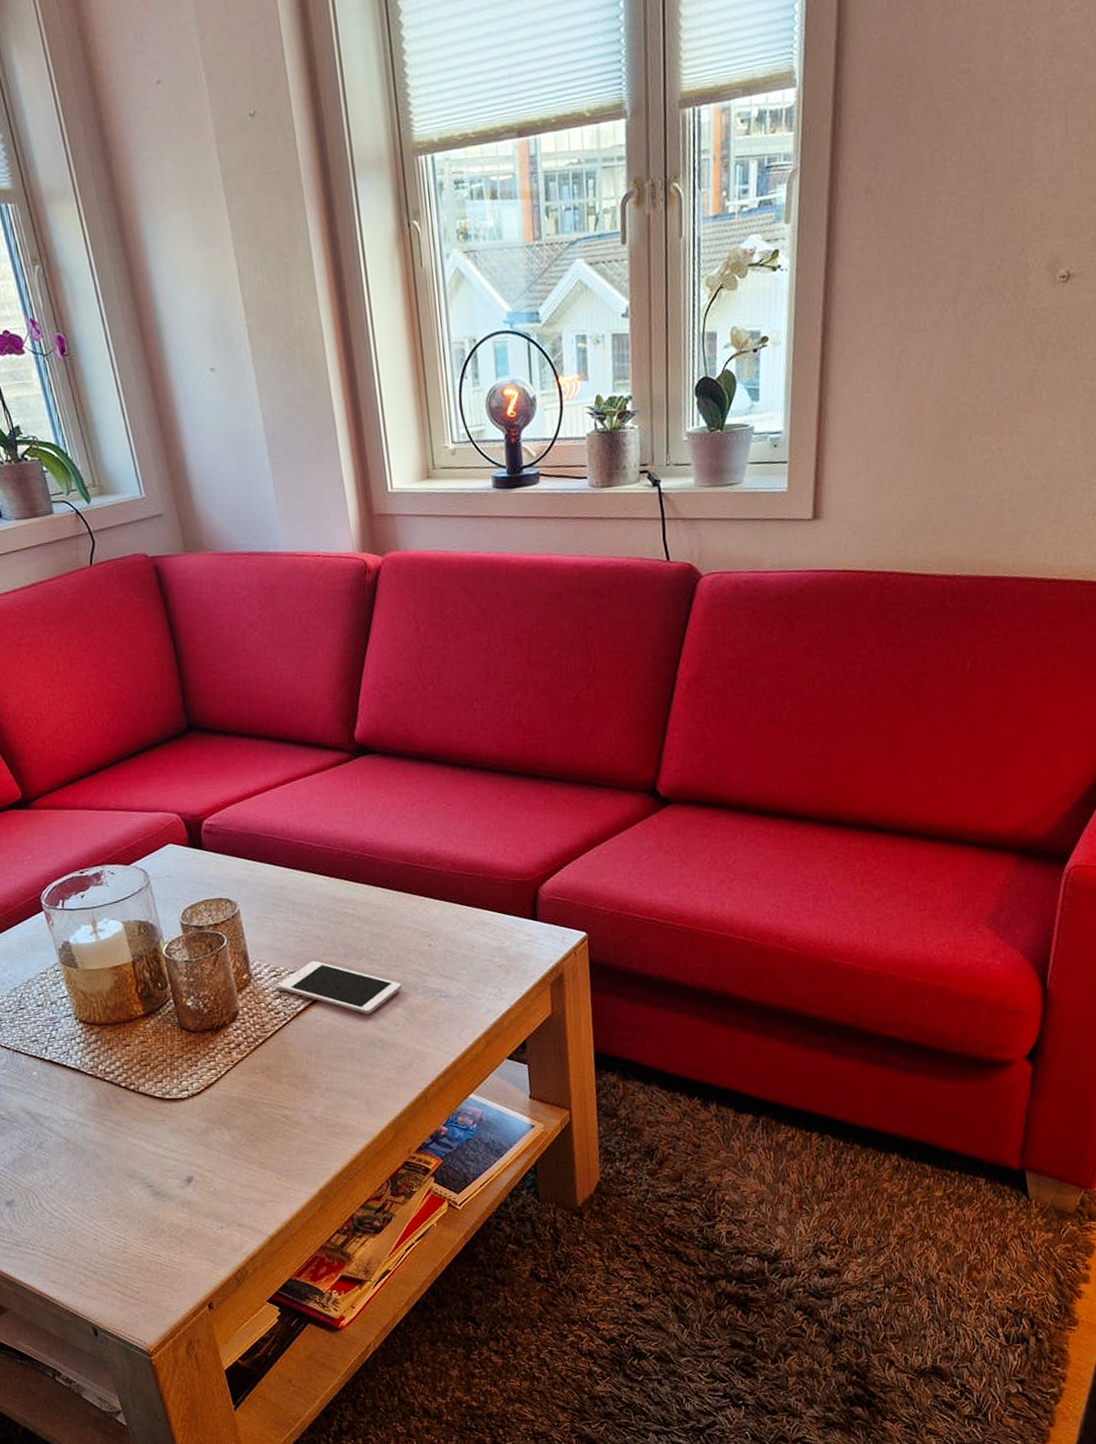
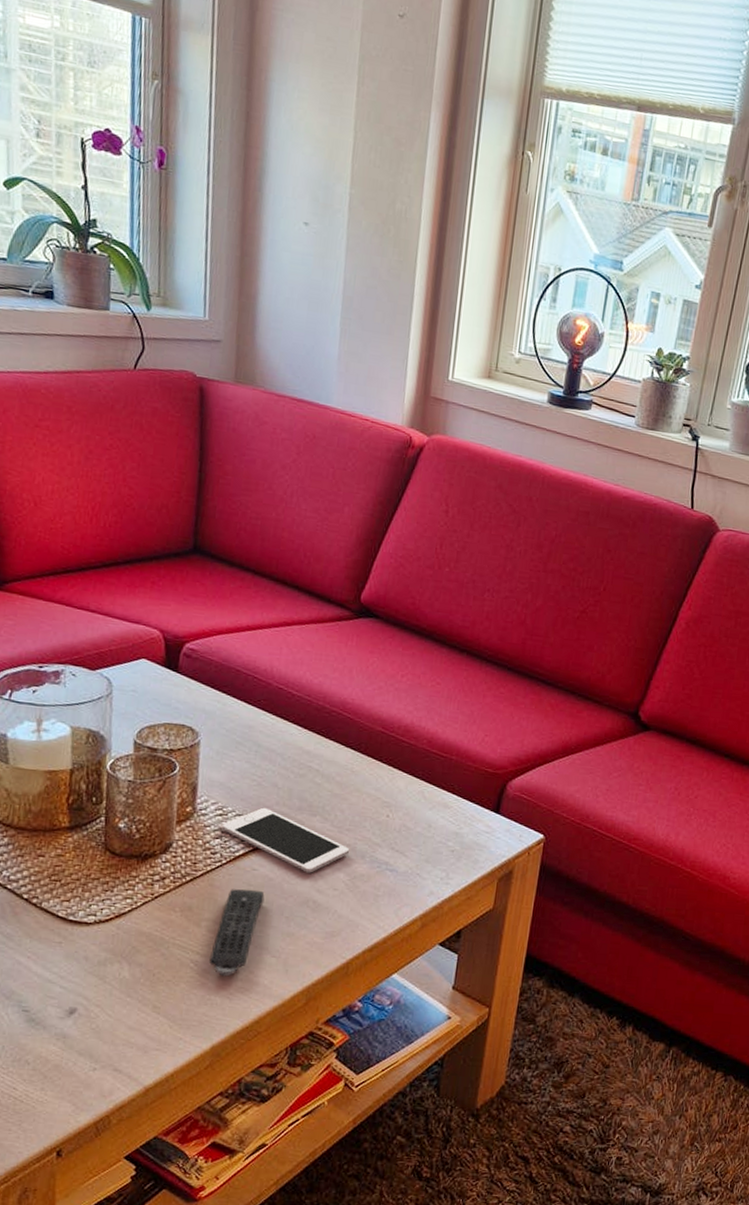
remote control: none [297,1039,334,1125] -> present [208,889,265,977]

